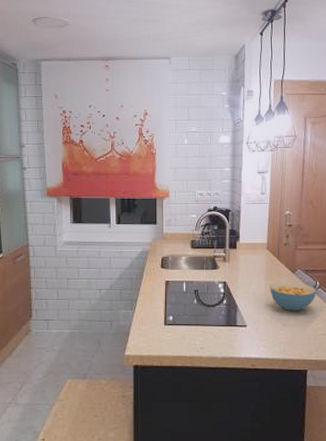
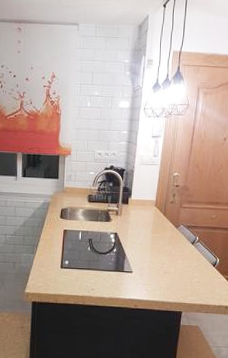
cereal bowl: present [270,282,317,312] -> none [155,235,195,262]

